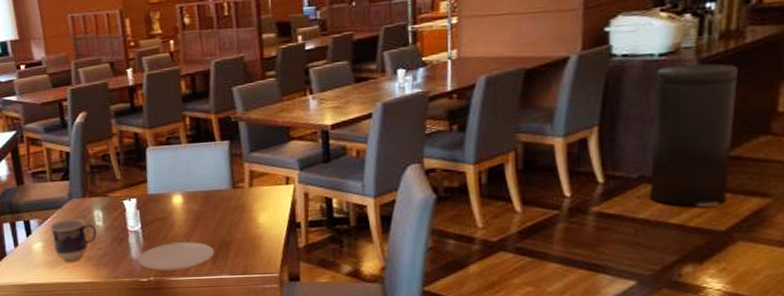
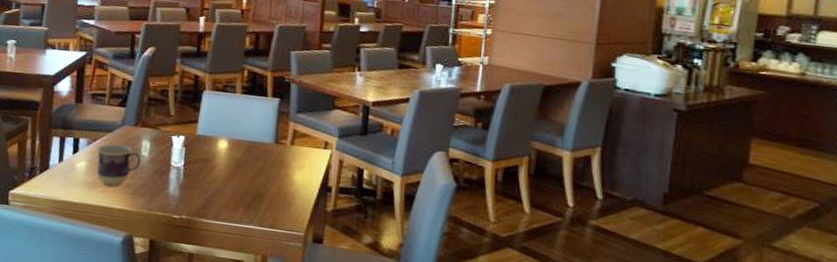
plate: present [138,242,214,271] -> none [174,184,248,214]
pedal bin: present [650,63,738,208] -> none [641,106,718,240]

